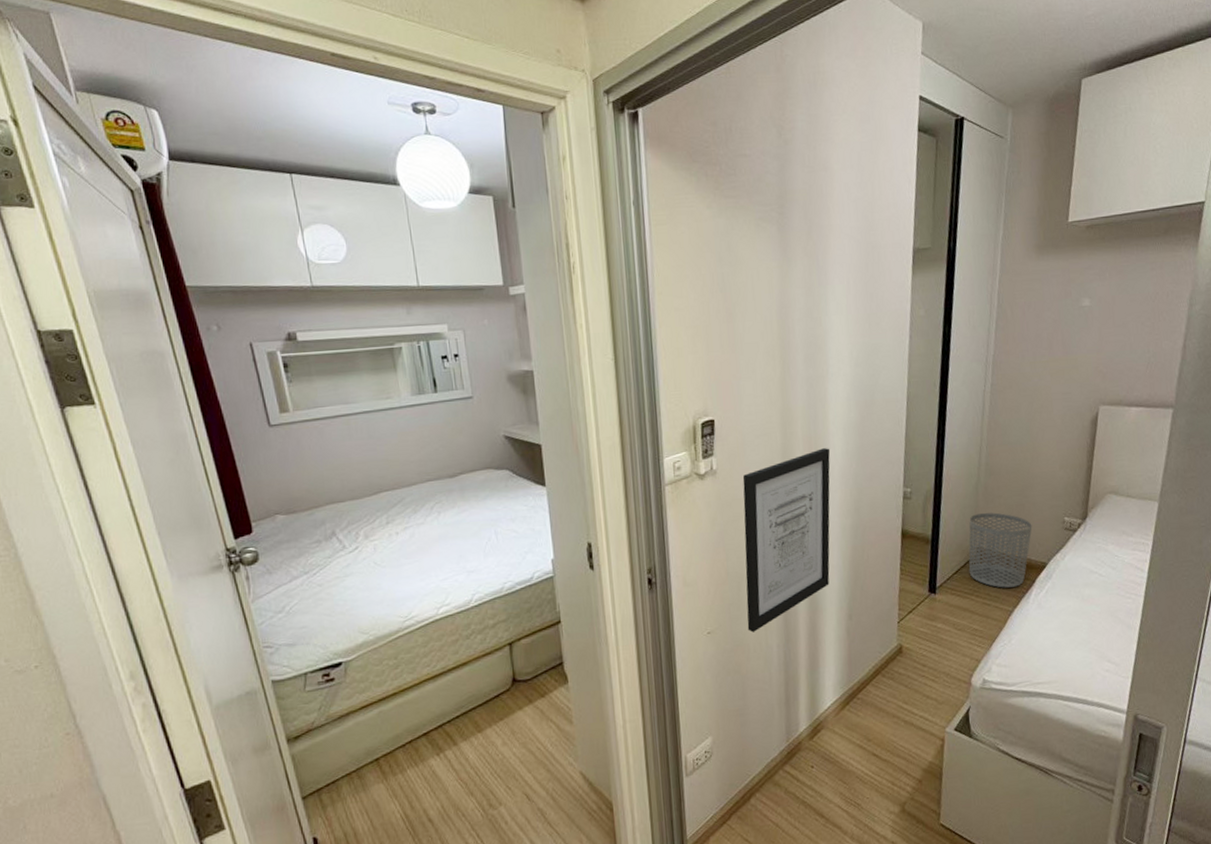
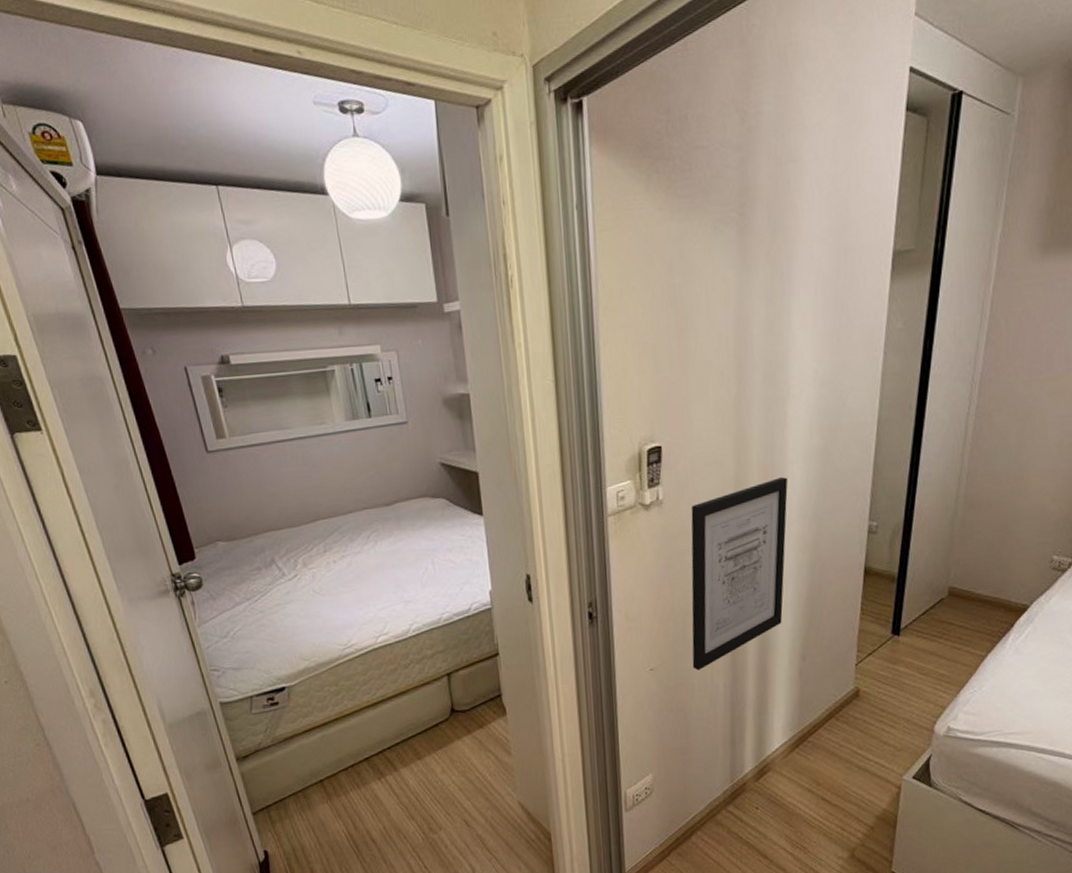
waste bin: present [968,512,1032,588] -> none [938,549,1015,632]

